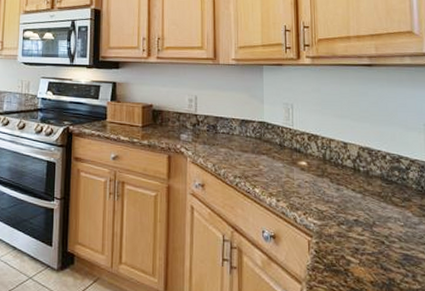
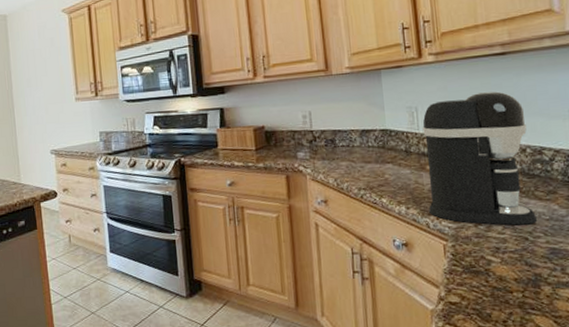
coffee maker: none [297,98,392,229] -> present [423,91,537,226]

